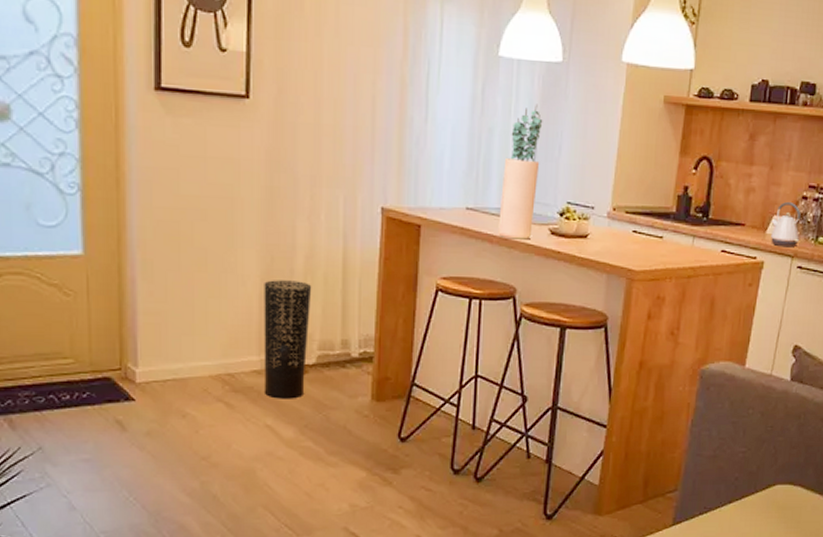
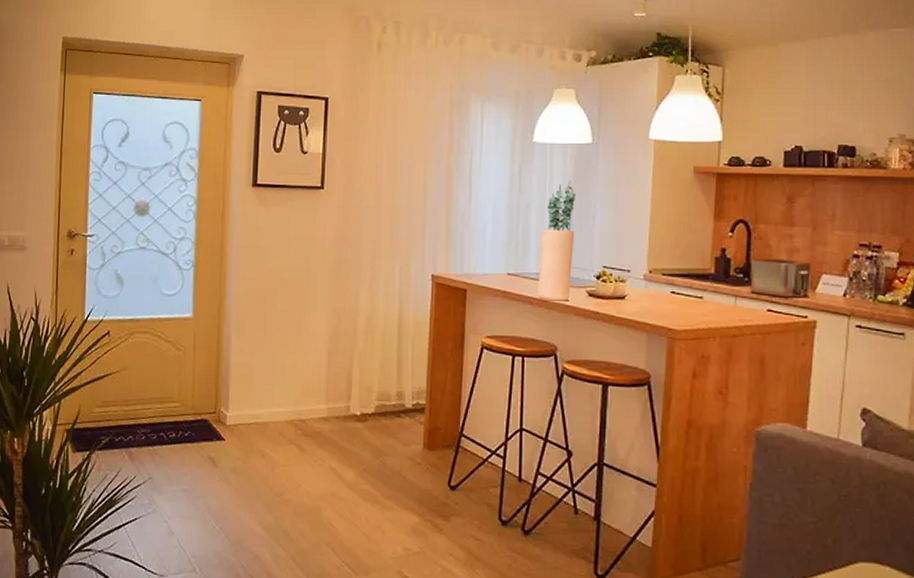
umbrella stand: present [264,280,312,399] -> none [329,338,372,445]
toaster: none [707,197,764,240] -> present [750,258,811,299]
kettle: present [771,201,801,248] -> none [820,260,856,306]

